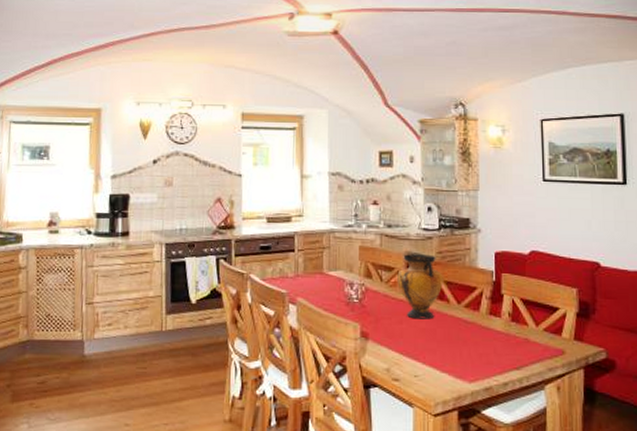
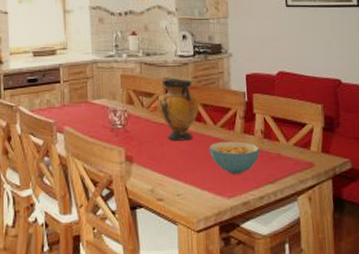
cereal bowl: none [451,322,506,358] -> present [209,141,260,174]

